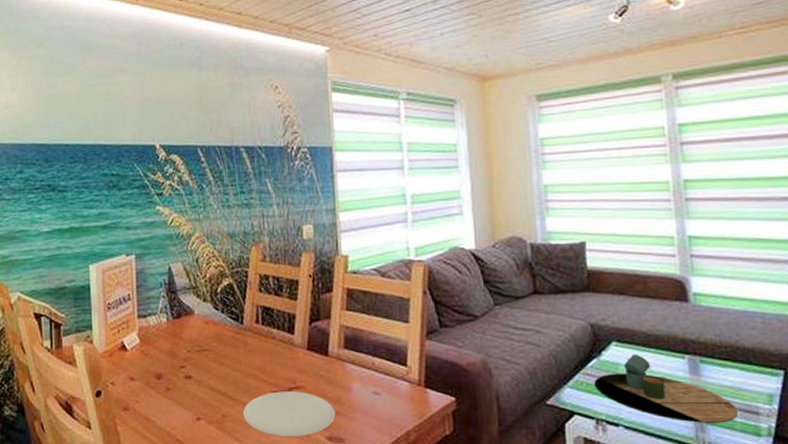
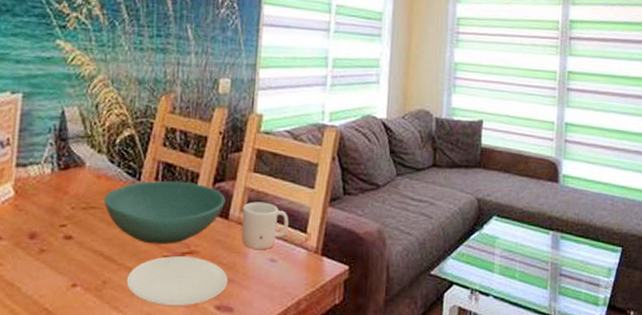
bowl: none [214,322,323,381] -> present [104,180,226,244]
mug: none [340,338,388,384] -> present [241,202,289,250]
decorative tray: present [594,354,738,423] -> none [473,228,584,294]

